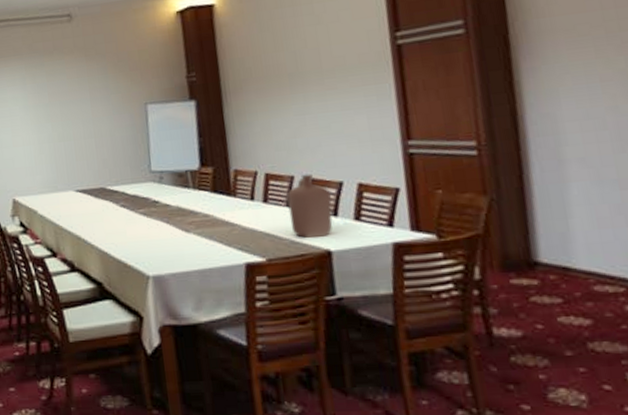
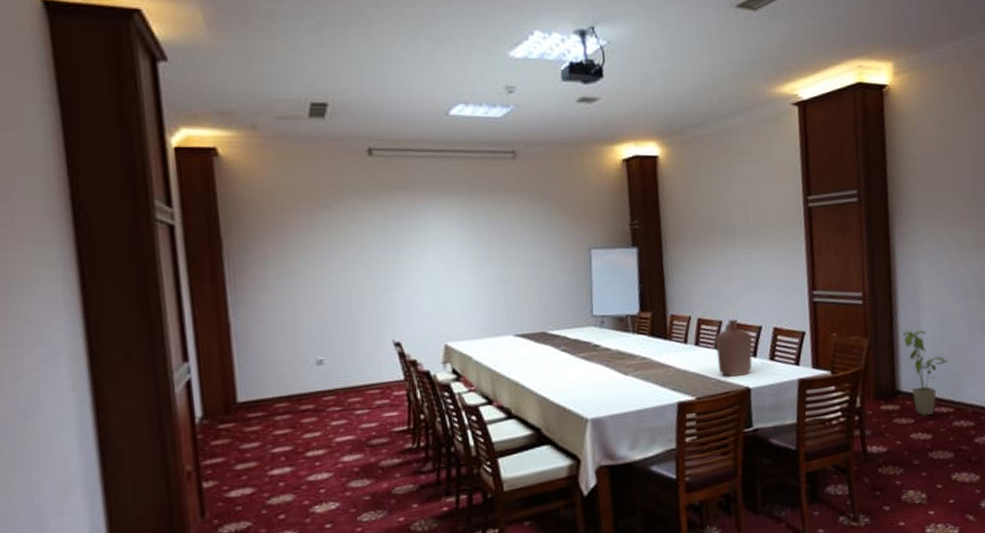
house plant: none [539,186,612,294] -> present [903,329,948,416]

